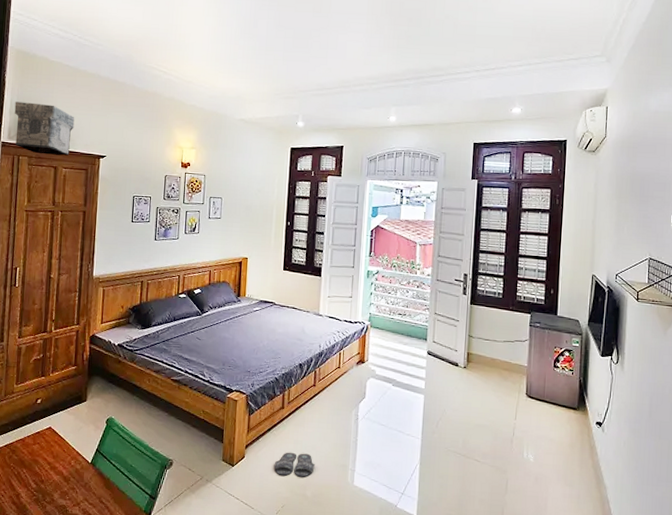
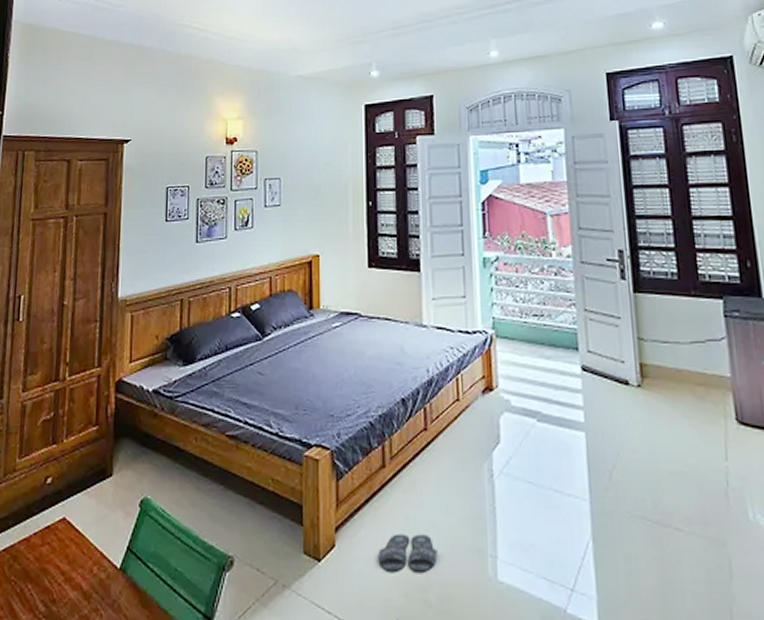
decorative box: present [14,102,75,156] -> none [18,83,92,146]

